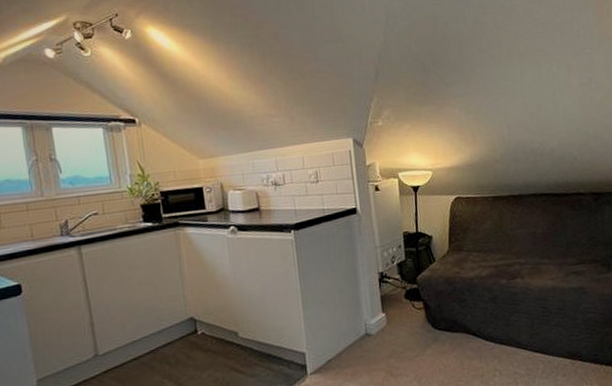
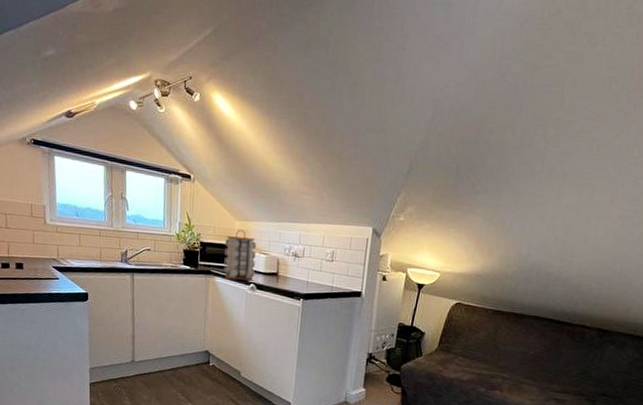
spice rack: none [189,168,233,228] -> present [223,229,257,282]

